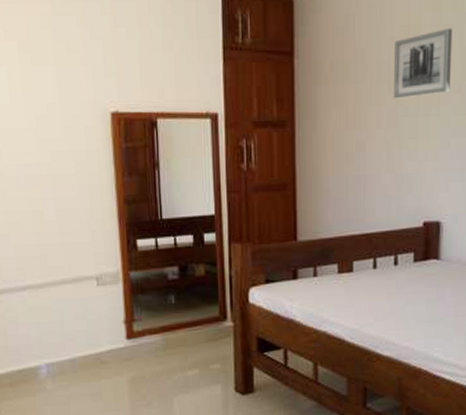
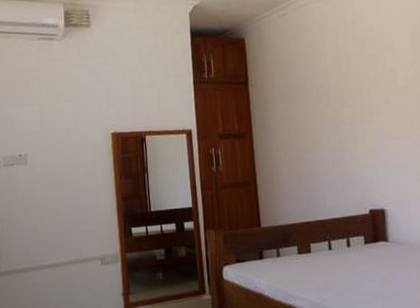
wall art: present [393,28,453,99] -> none [329,56,380,112]

